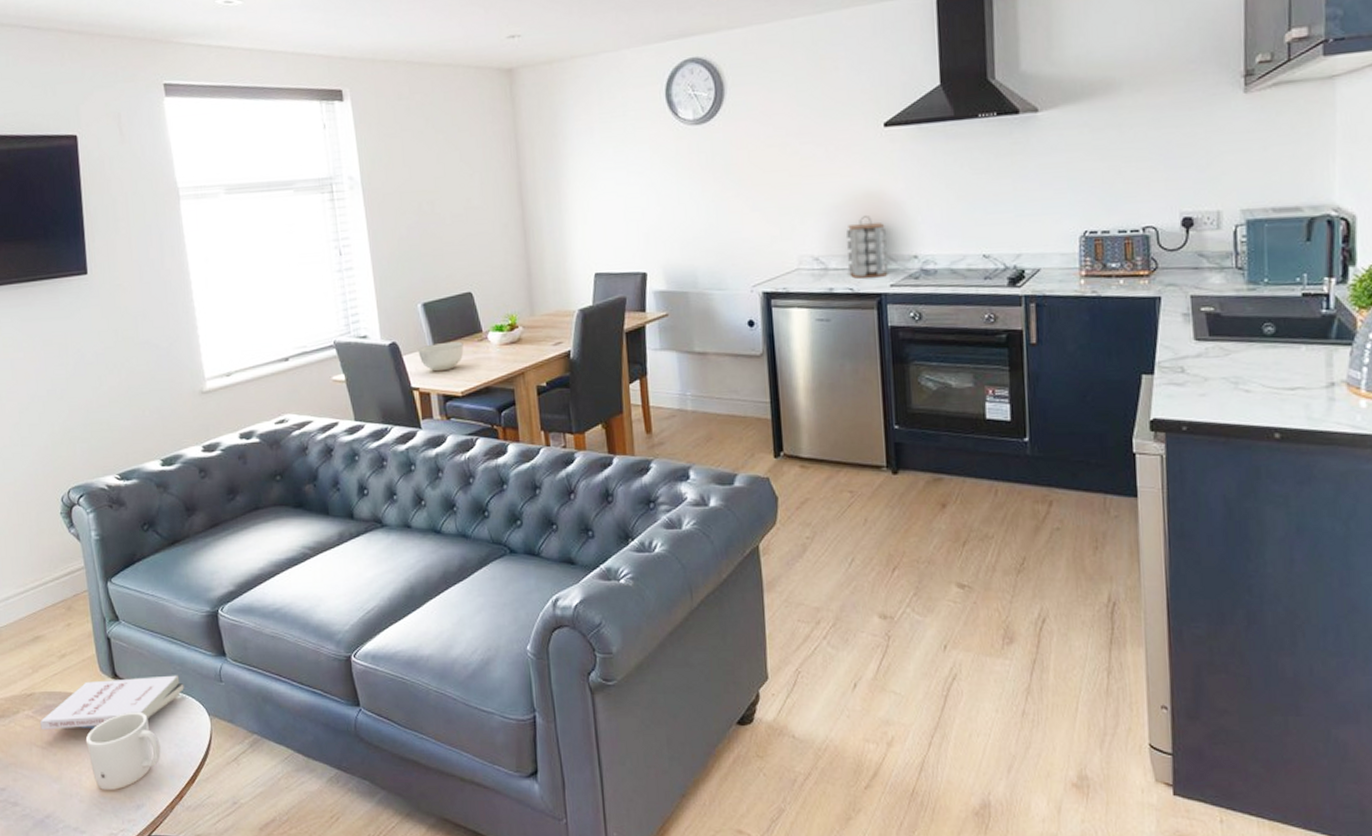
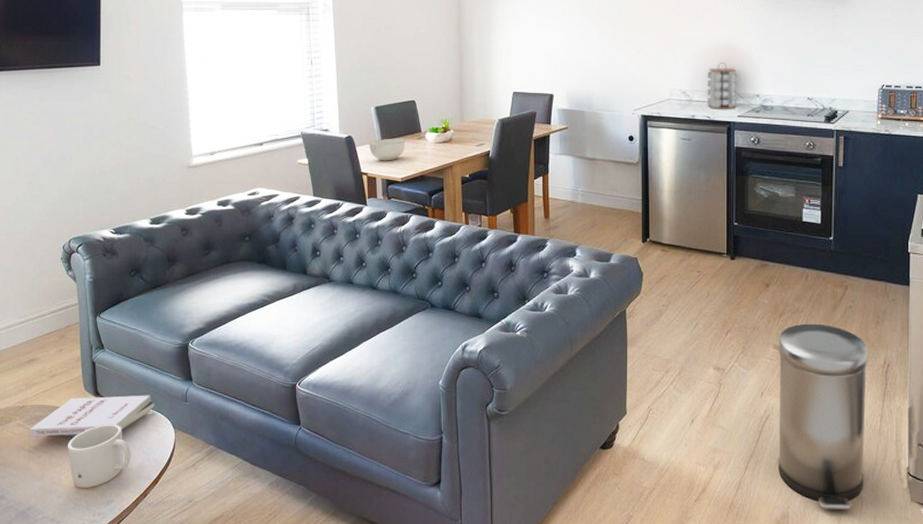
pedal bin: none [963,552,1089,795] -> present [778,323,868,510]

